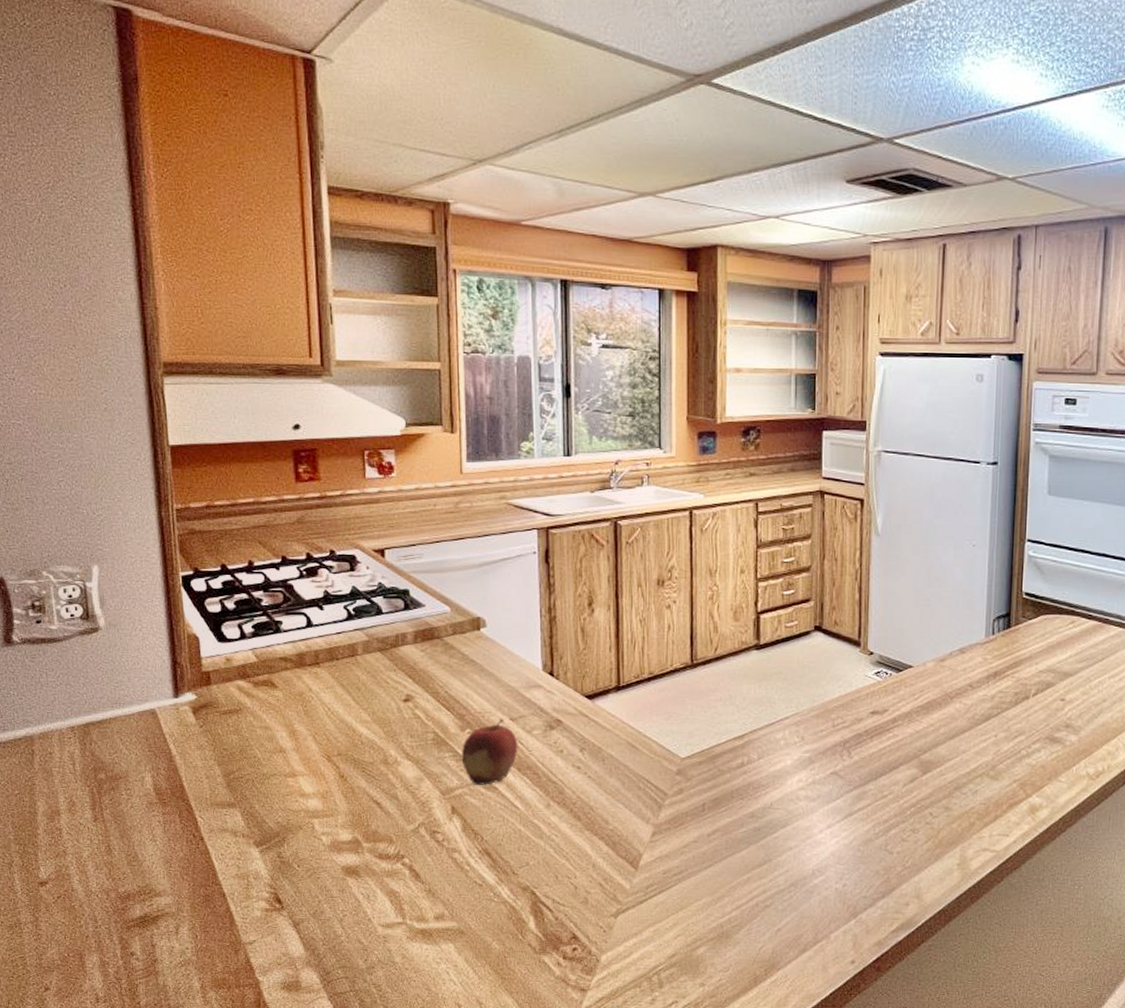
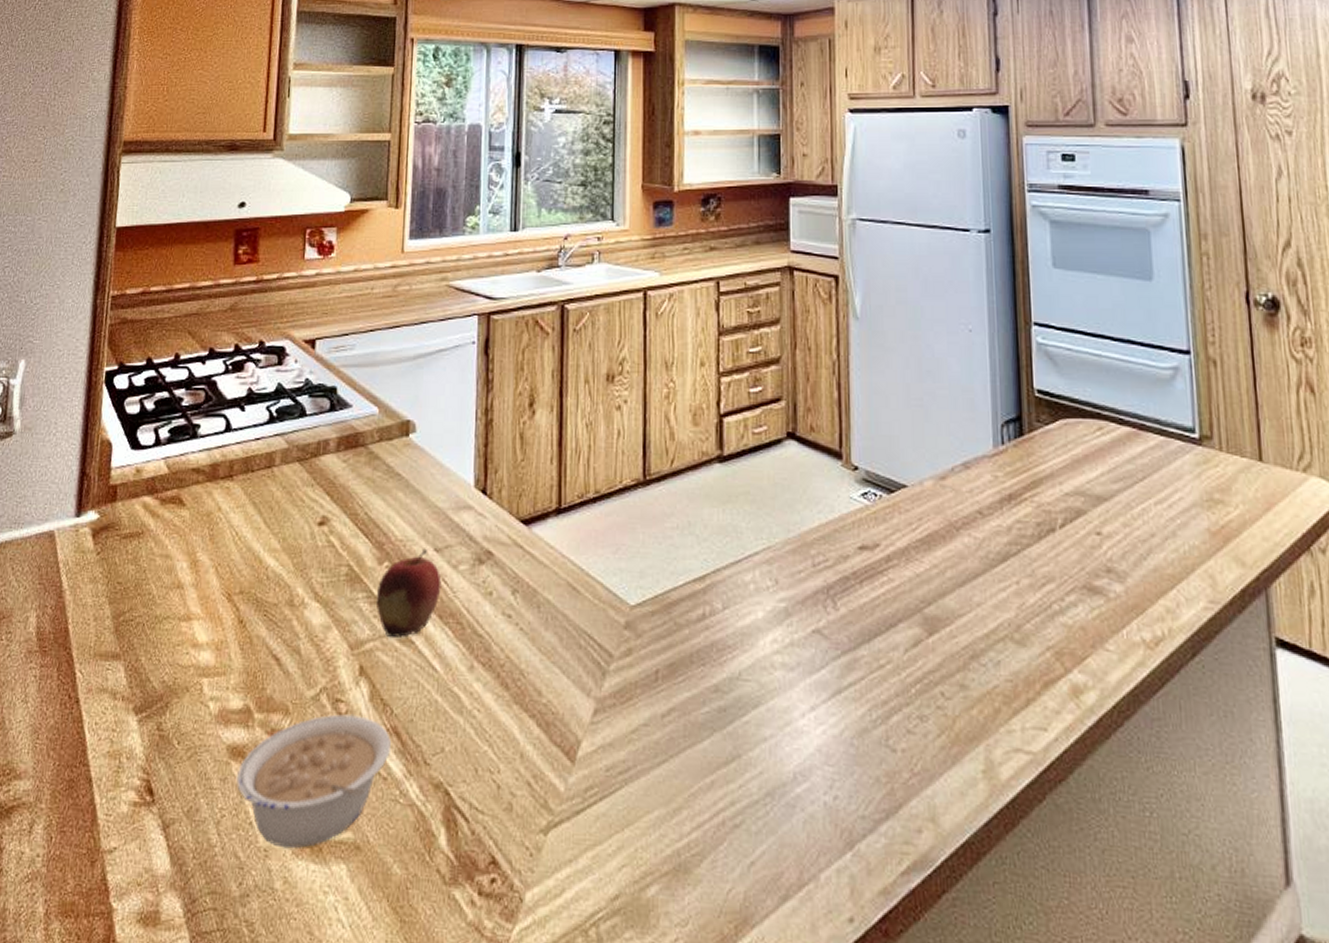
legume: none [352,841,483,935] -> present [236,713,391,849]

